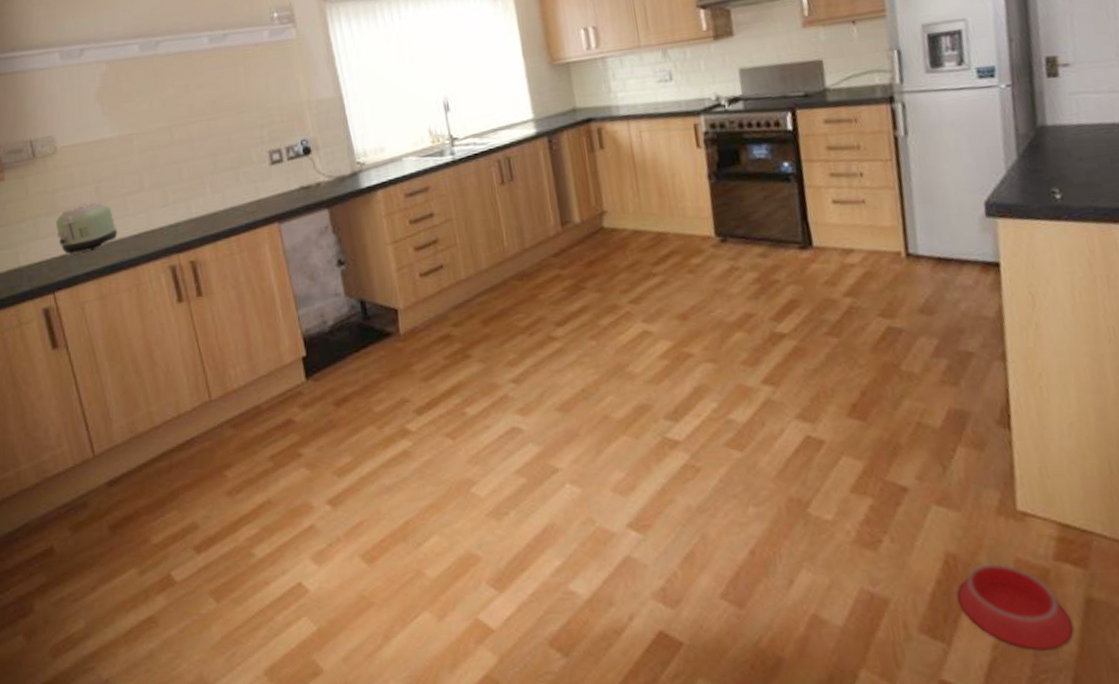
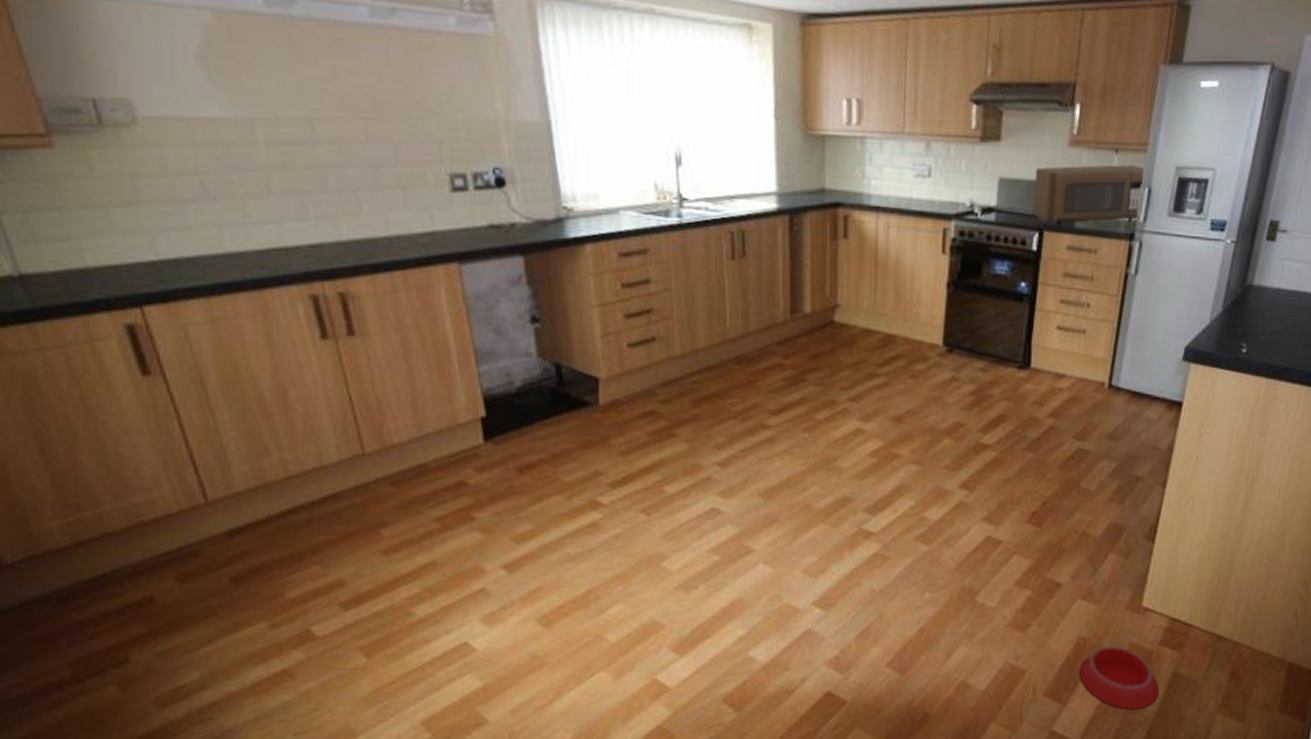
toaster: present [56,202,118,255] -> none [140,199,235,262]
microwave: none [775,31,896,102] -> present [1032,164,1145,225]

